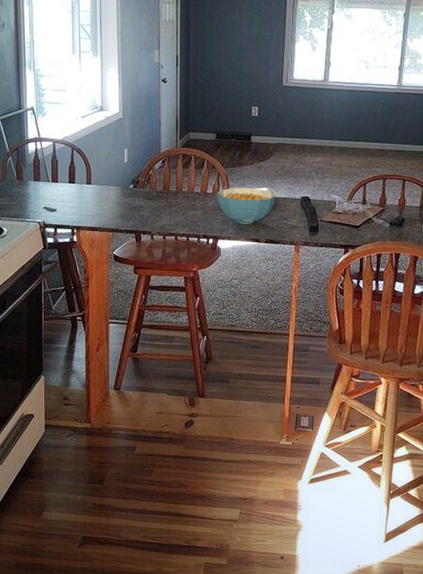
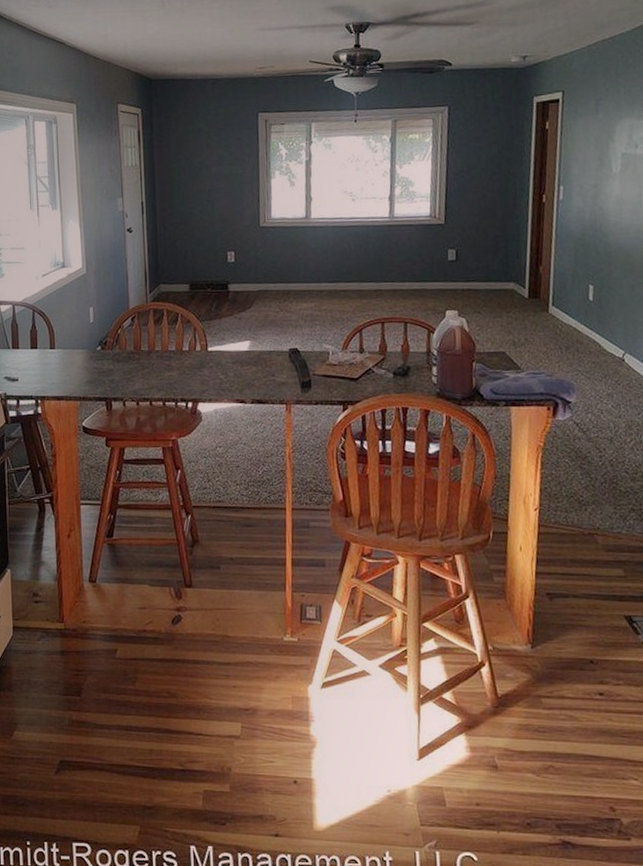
cereal bowl: present [217,187,276,224] -> none [193,341,261,384]

